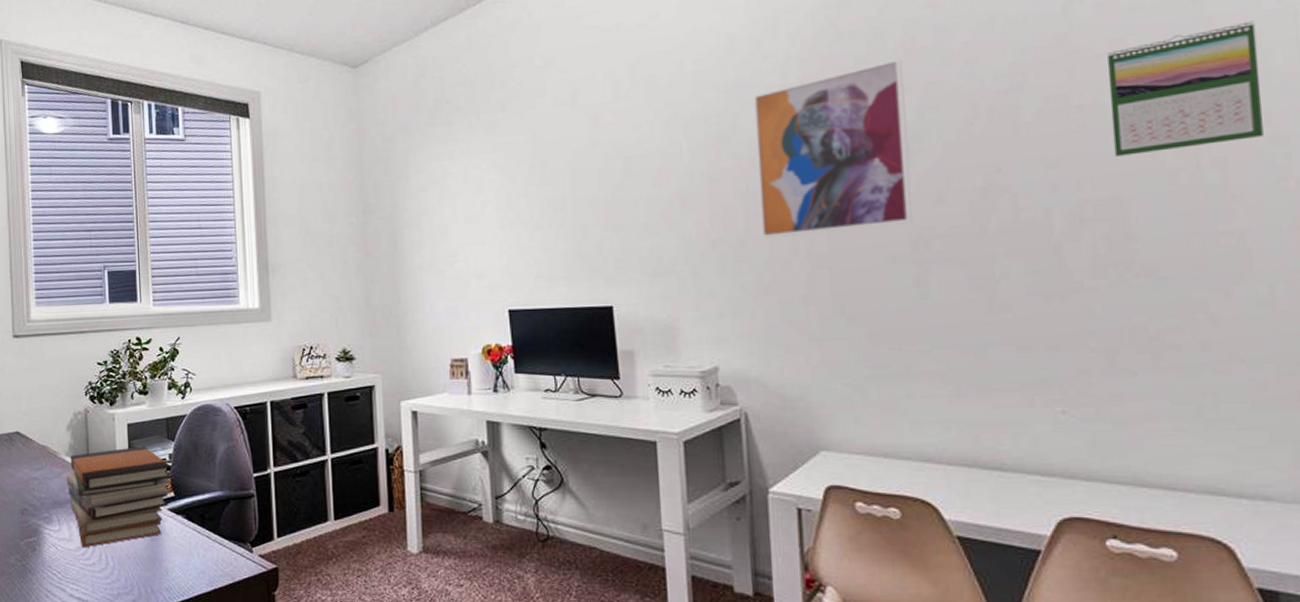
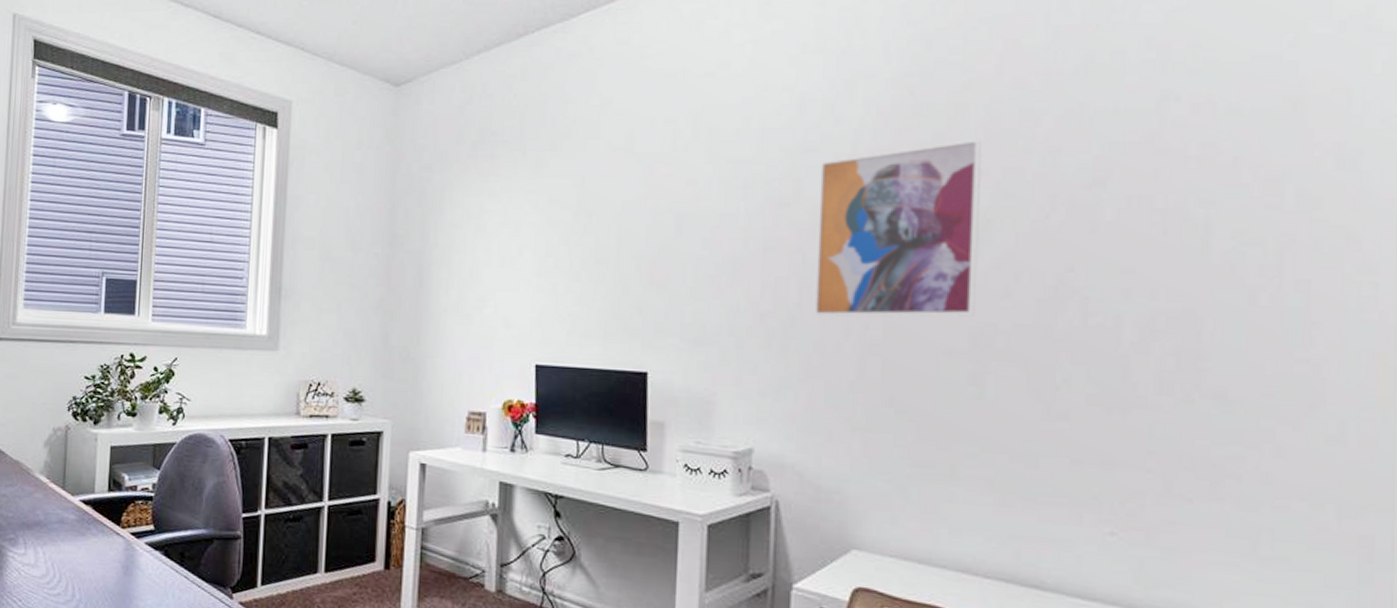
book stack: present [66,445,172,548] -> none [37,471,154,576]
calendar: present [1108,20,1263,157] -> none [1194,139,1356,268]

